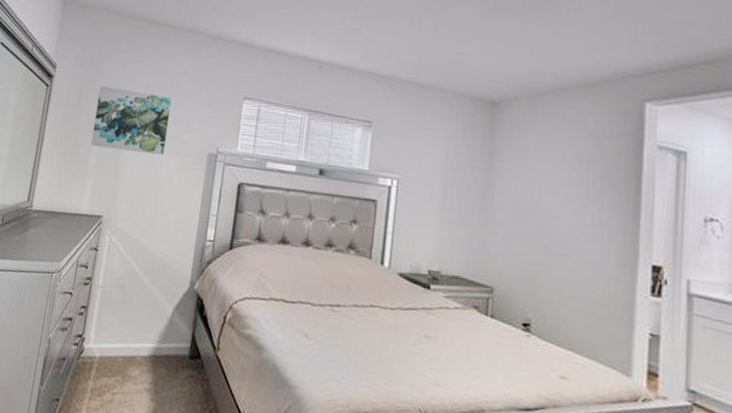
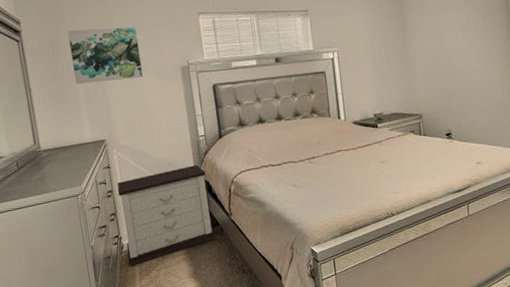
nightstand: none [82,269,203,380] -> present [117,165,215,267]

